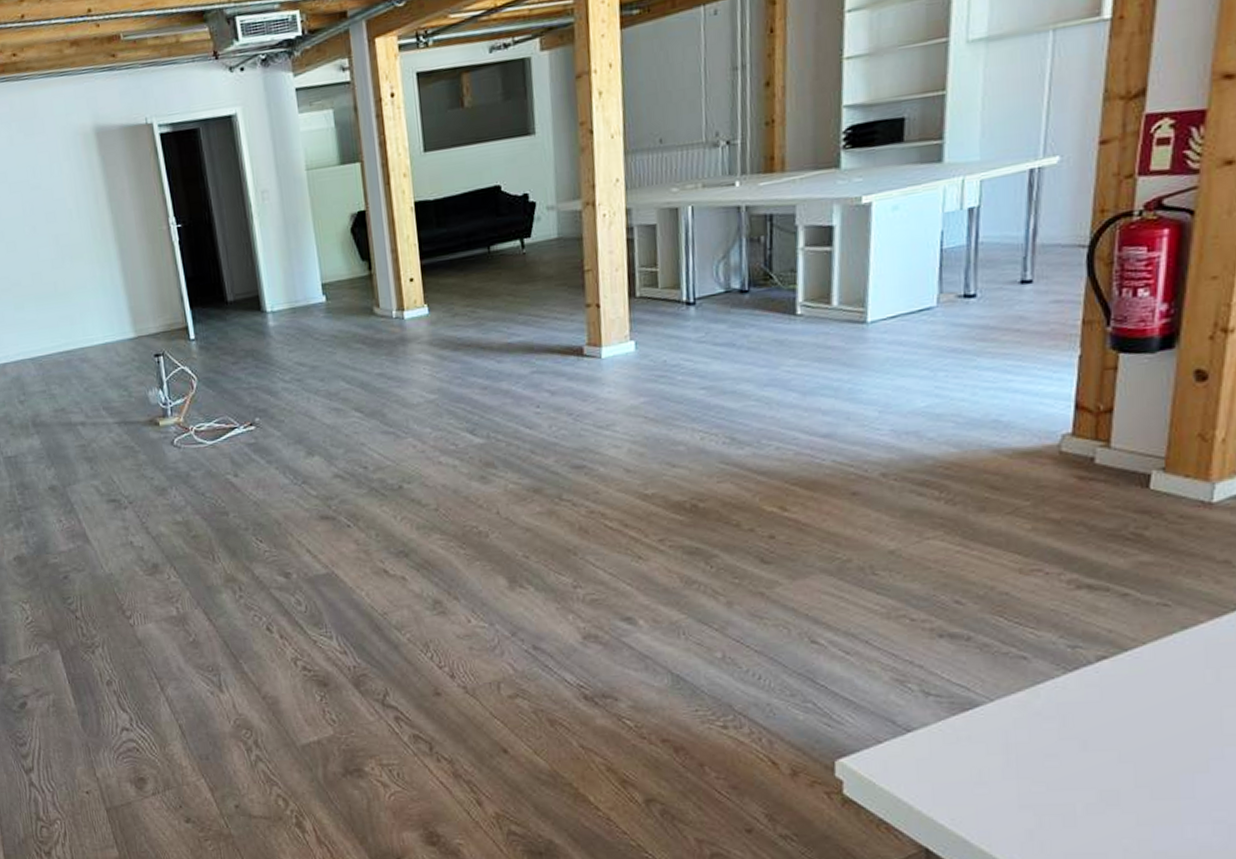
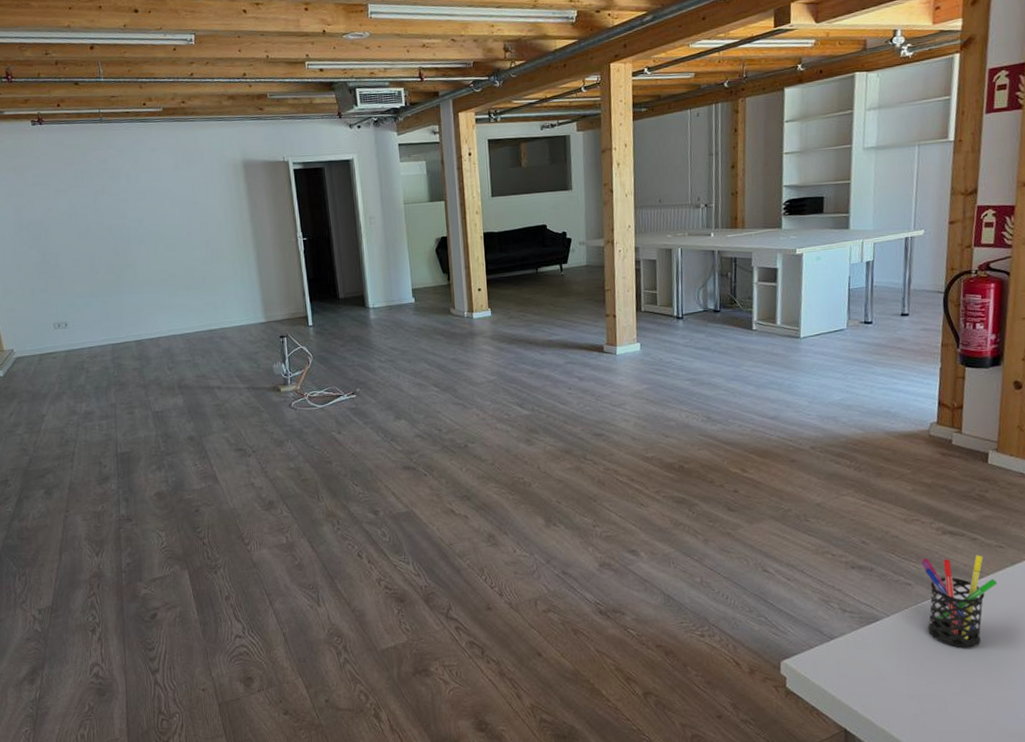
pen holder: none [1042,616,1159,744] -> present [921,555,998,648]

